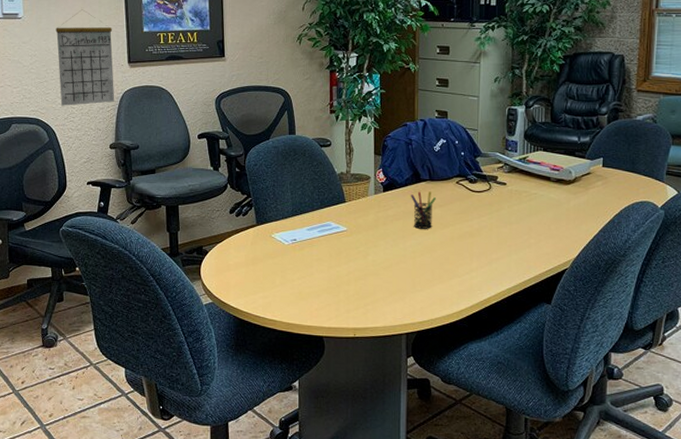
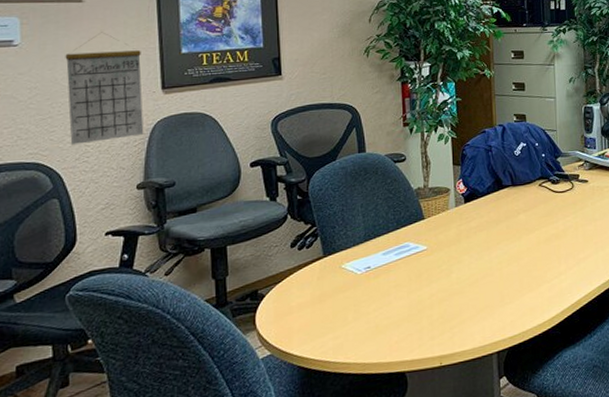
pen holder: present [410,191,436,229] -> none [493,197,520,238]

